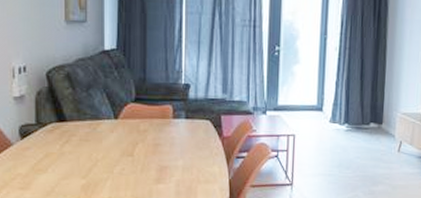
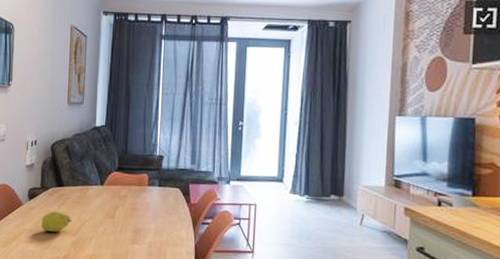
fruit: none [40,150,80,175] -> present [41,210,72,232]

